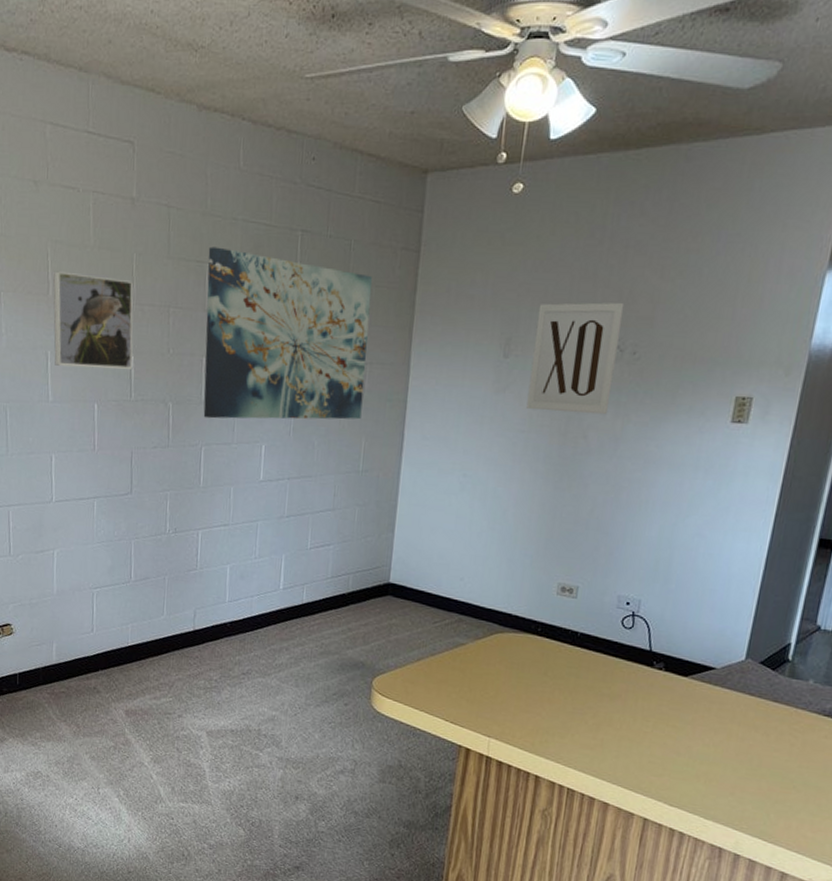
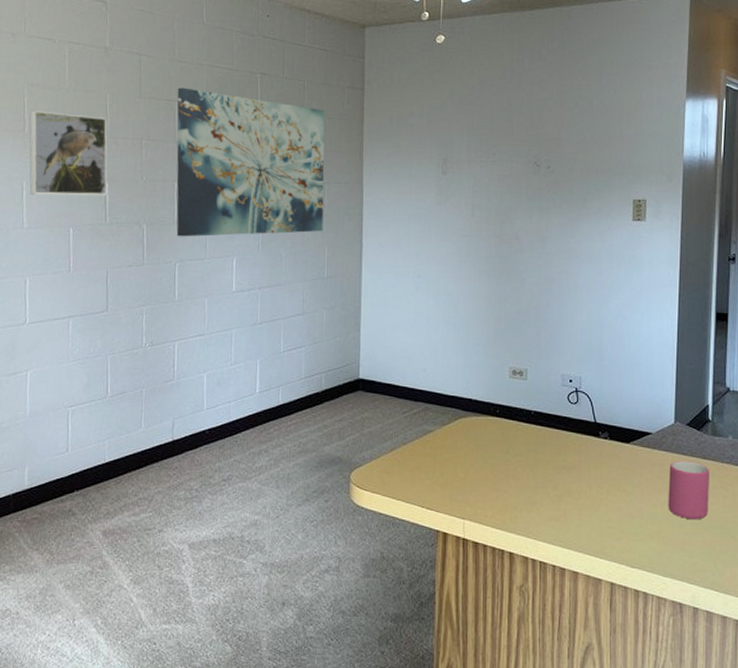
wall art: present [526,302,625,415] -> none [466,127,536,219]
mug: none [722,701,780,766] -> present [668,461,710,520]

